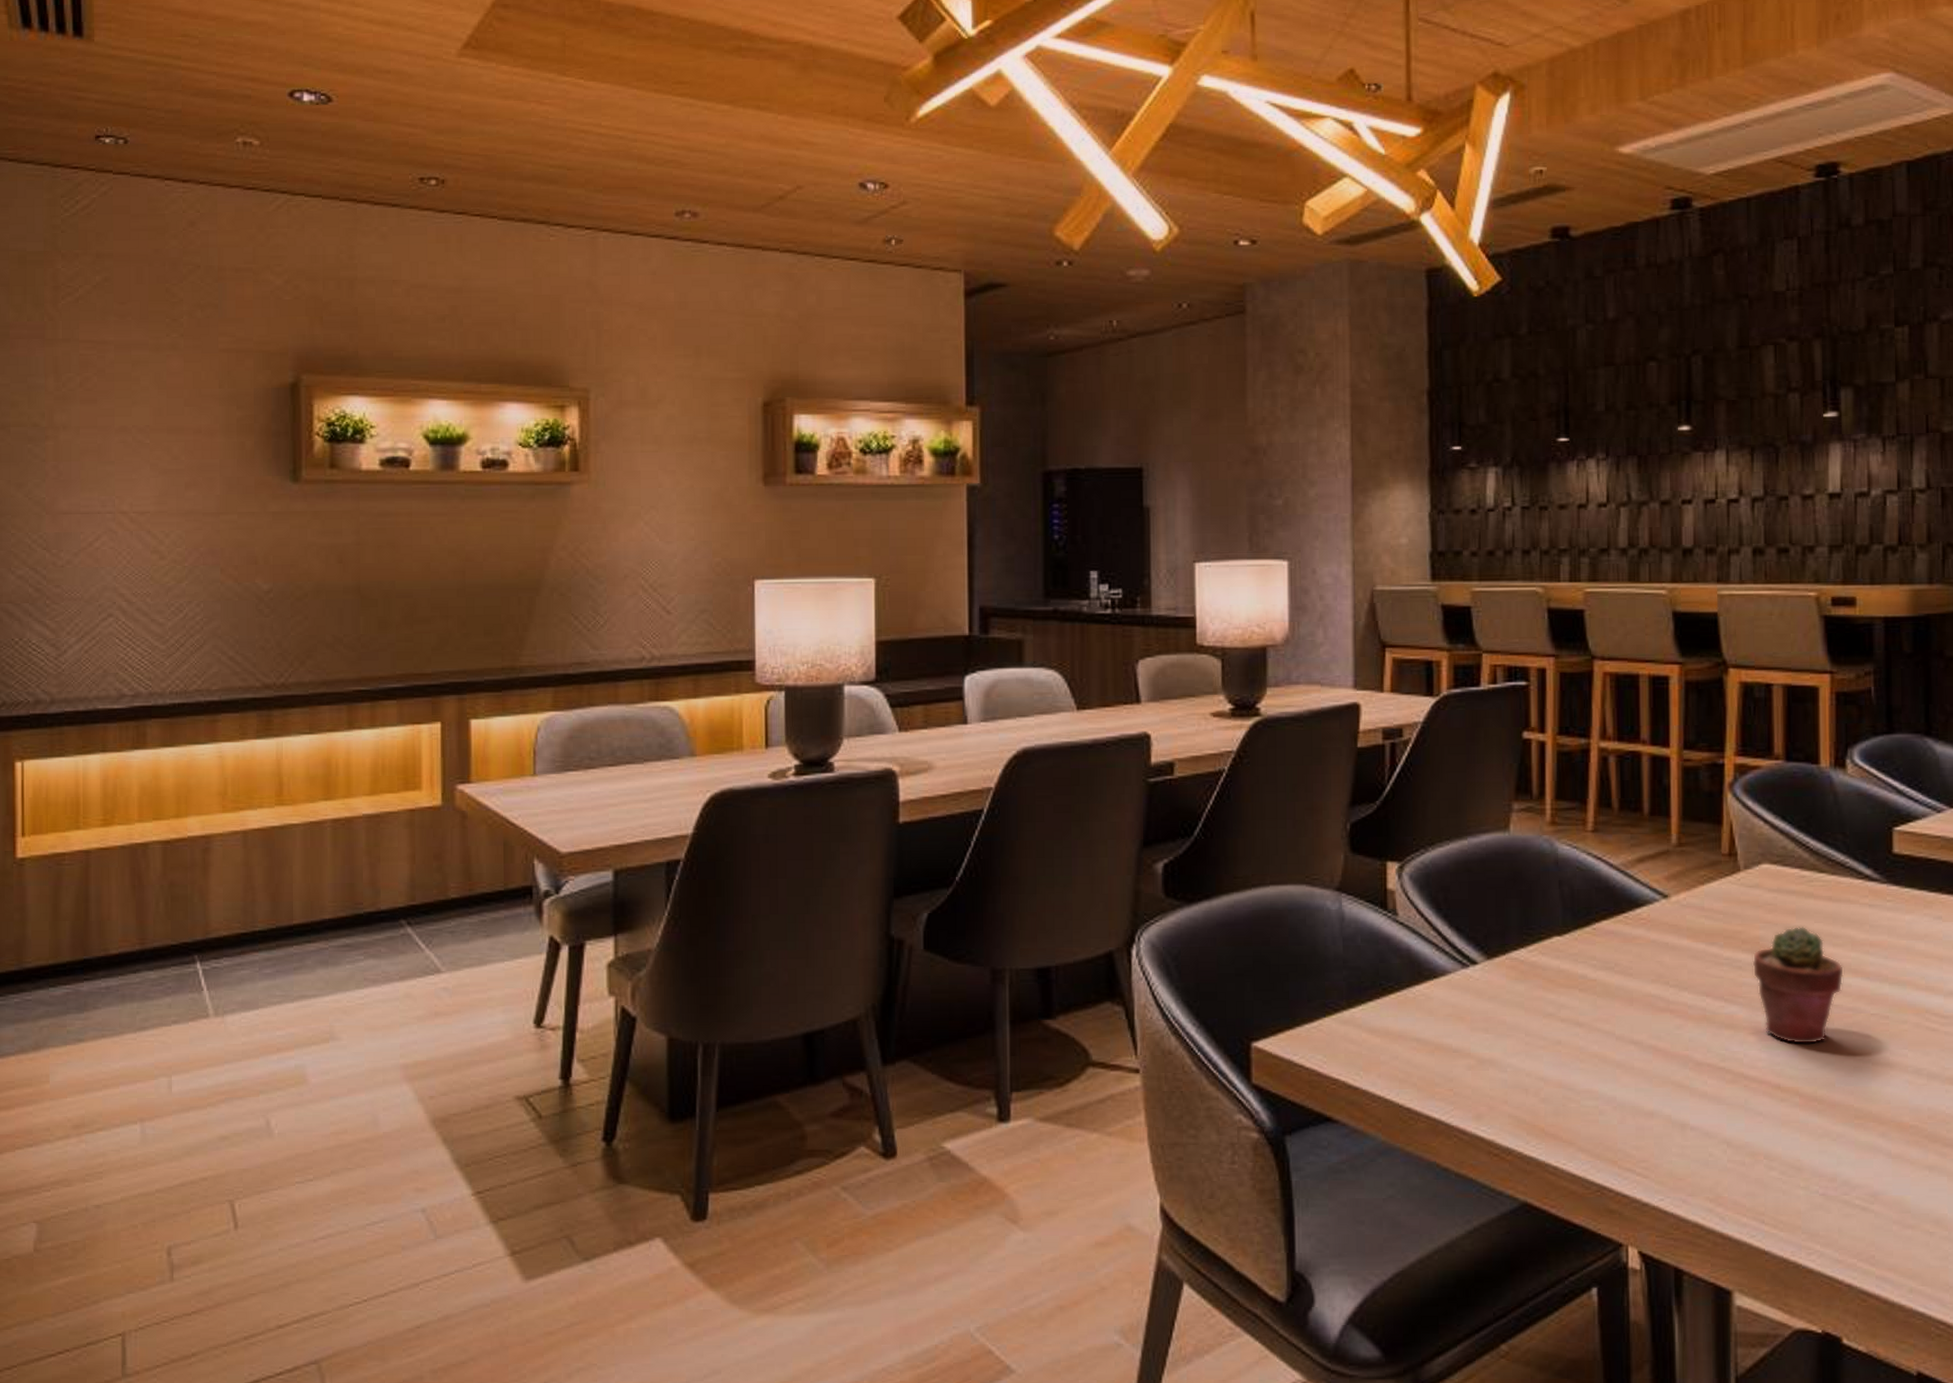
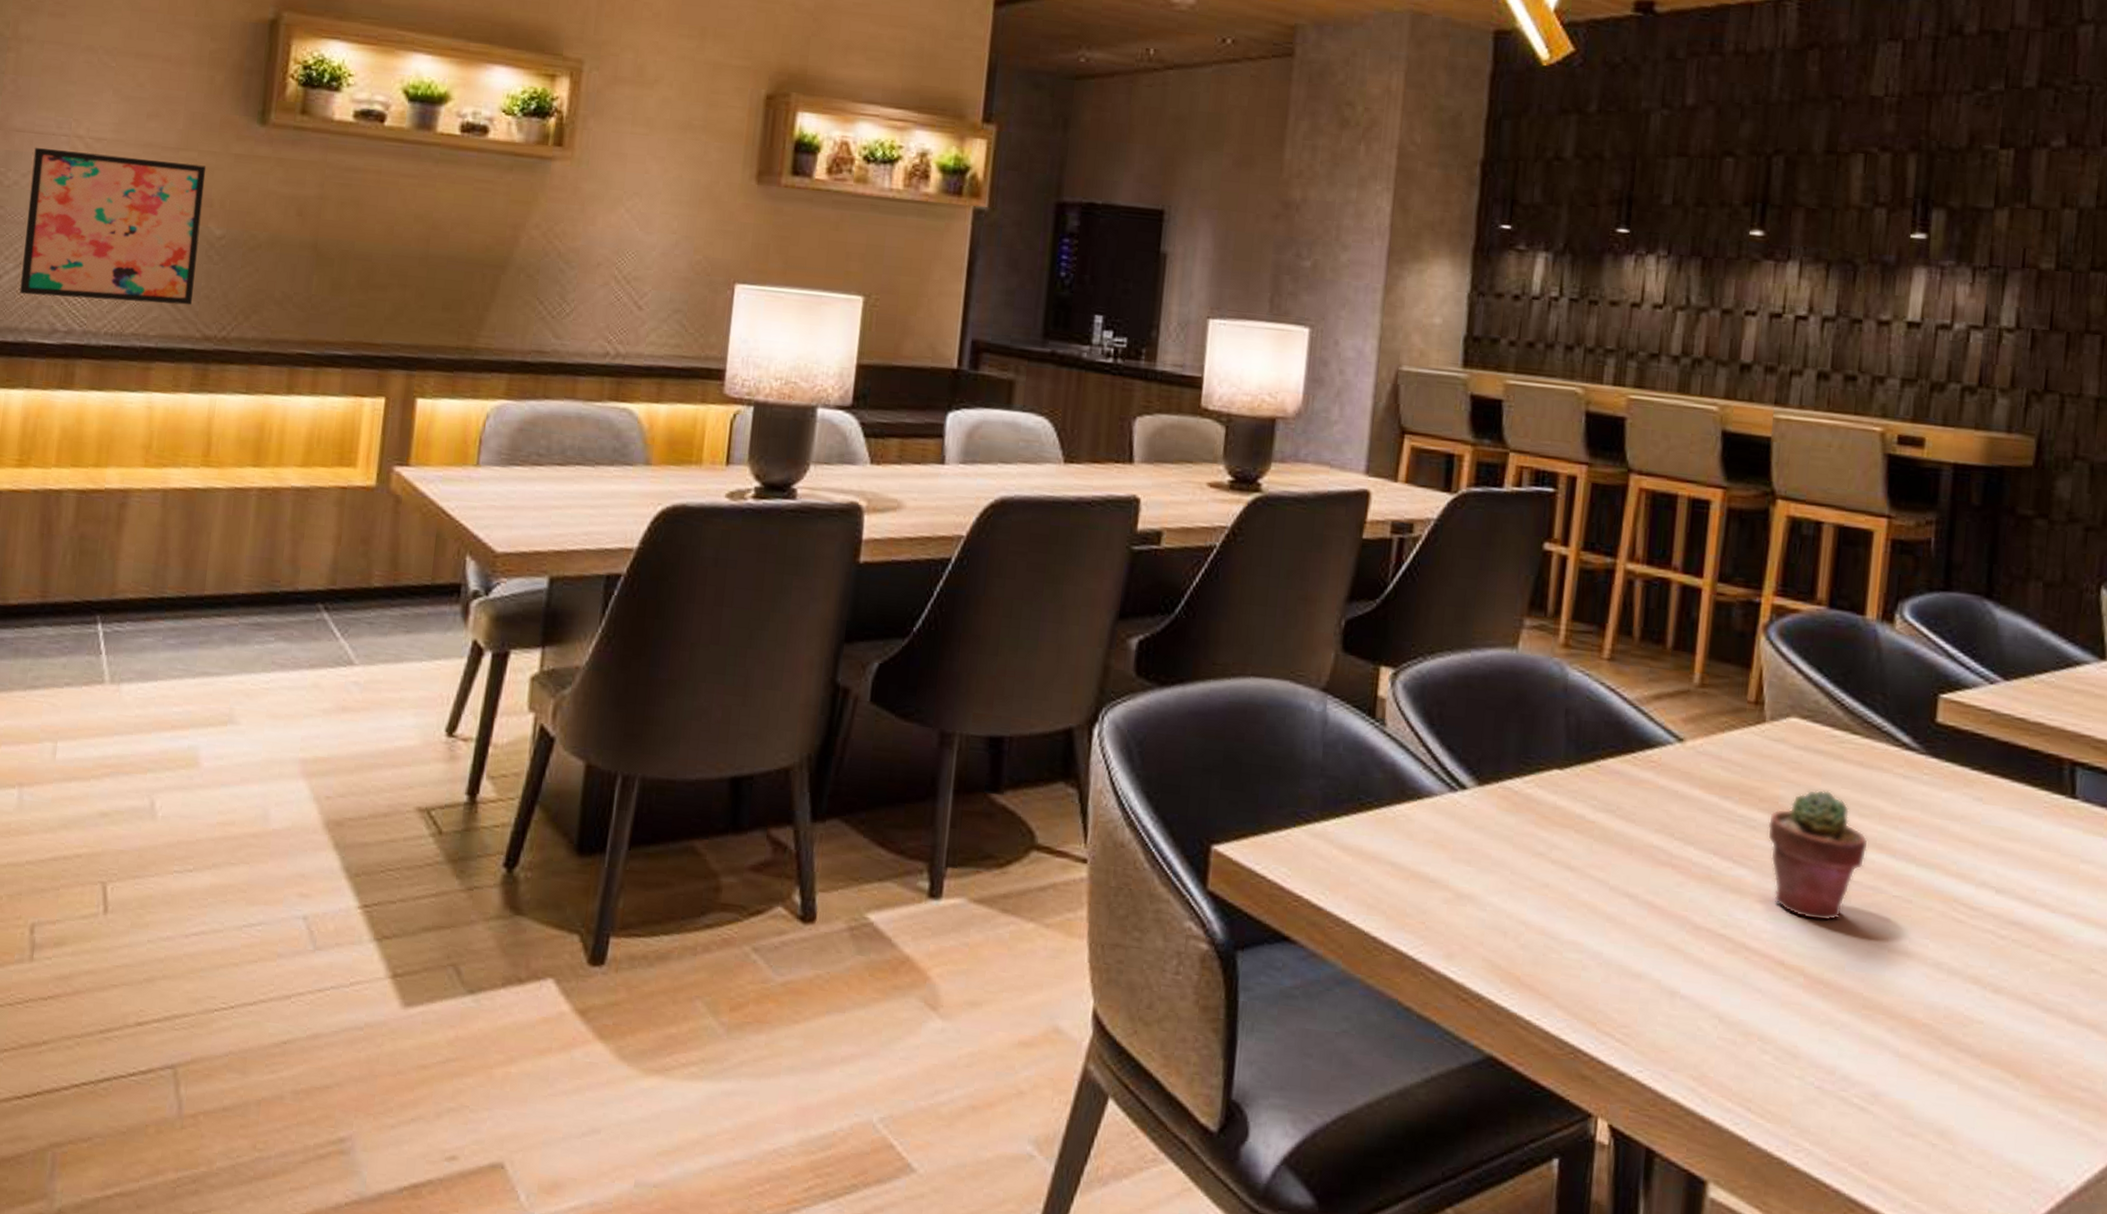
wall art: none [83,526,248,665] -> present [19,147,207,306]

